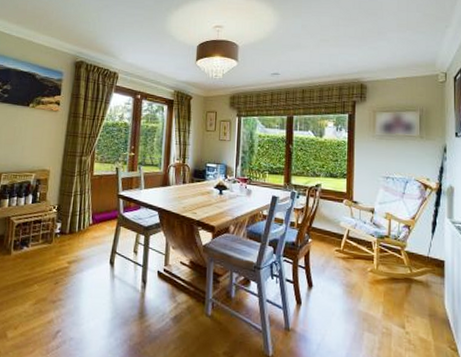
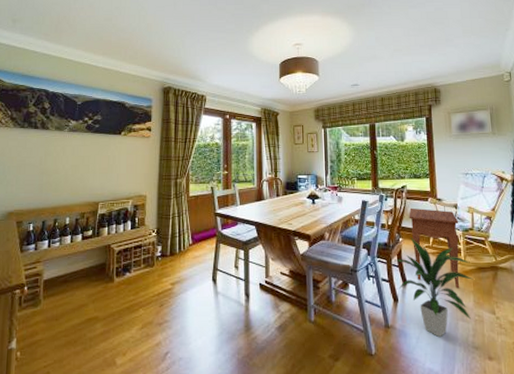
indoor plant: none [301,239,385,346] -> present [394,237,474,337]
side table: none [321,208,374,298] -> present [409,207,460,289]

